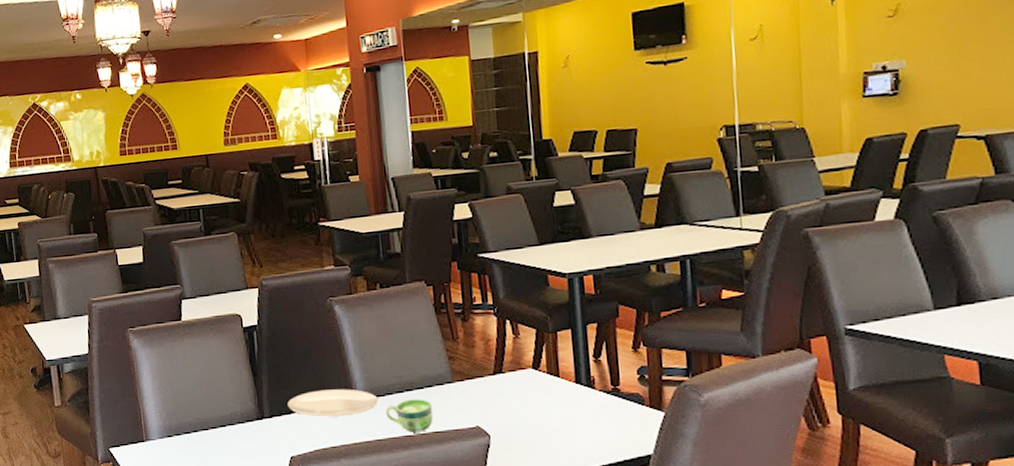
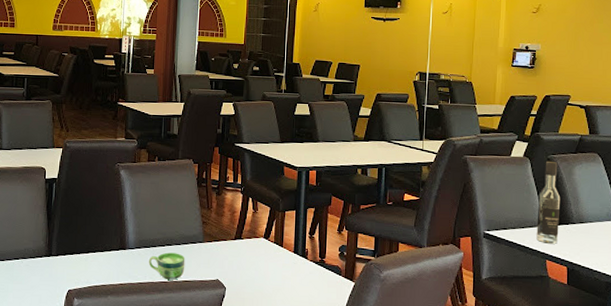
plate: present [287,389,379,417] -> none [72,237,144,261]
bottle: none [923,219,960,333] -> present [536,161,561,244]

